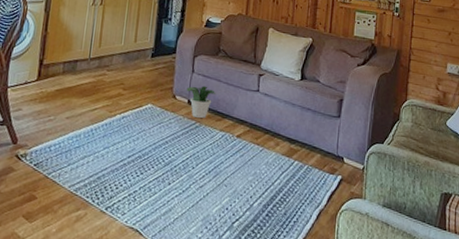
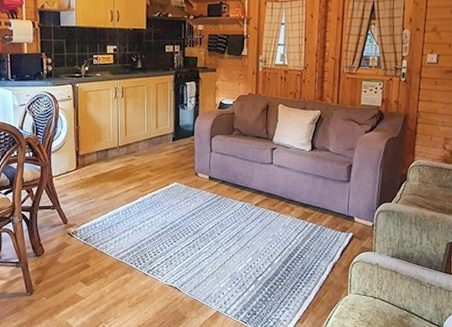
potted plant: present [186,85,215,118] -> none [207,162,233,191]

